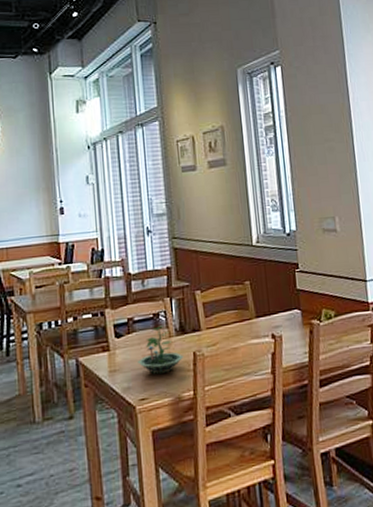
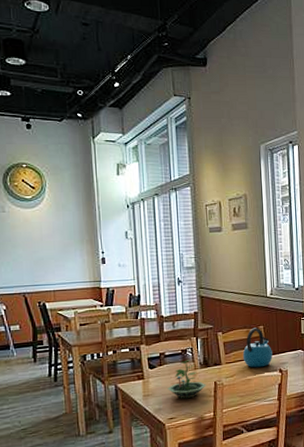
kettle: none [226,283,263,334] -> present [242,327,273,368]

